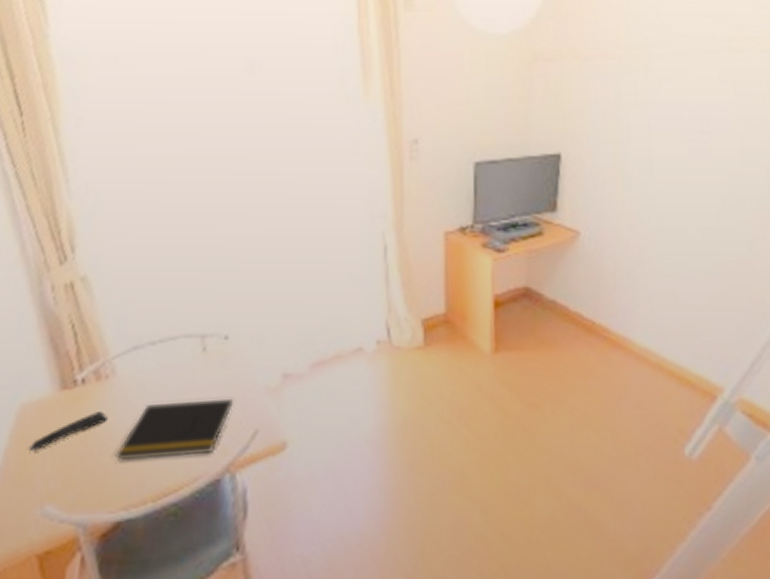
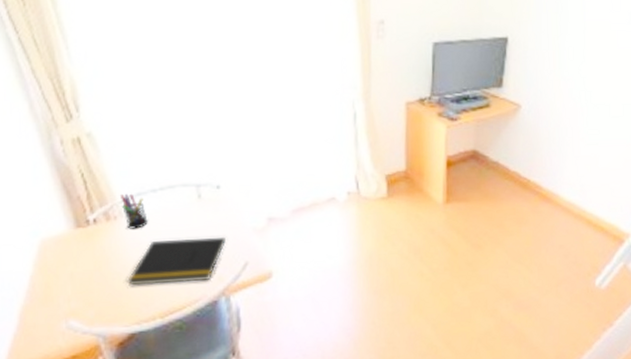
remote control: present [28,412,108,452] -> none [50,246,118,278]
pen holder: none [114,347,144,391] -> present [121,193,148,229]

